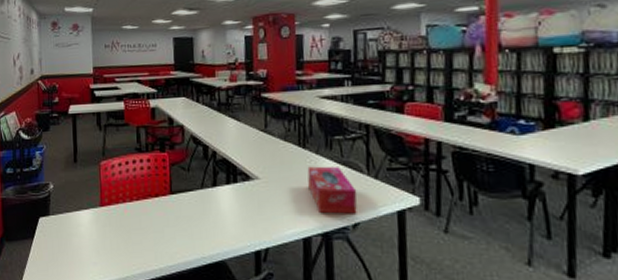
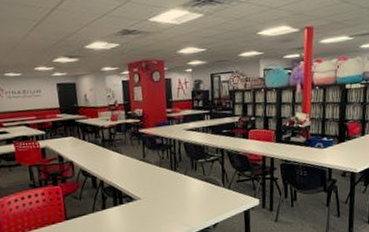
tissue box: present [307,166,358,214] -> none [178,183,216,220]

